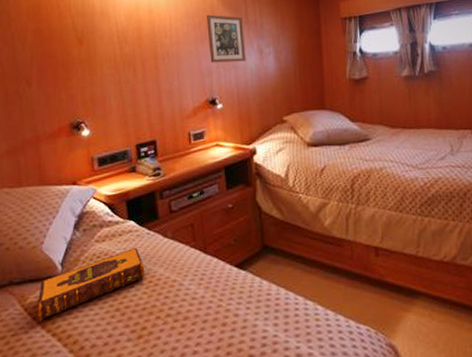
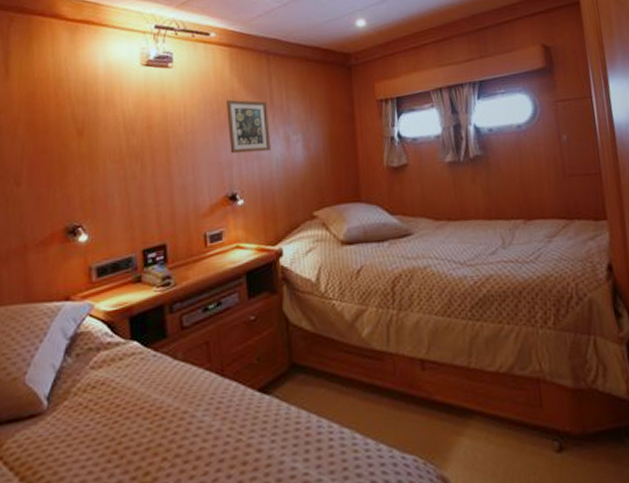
hardback book: present [37,247,145,321] -> none [15,372,150,472]

